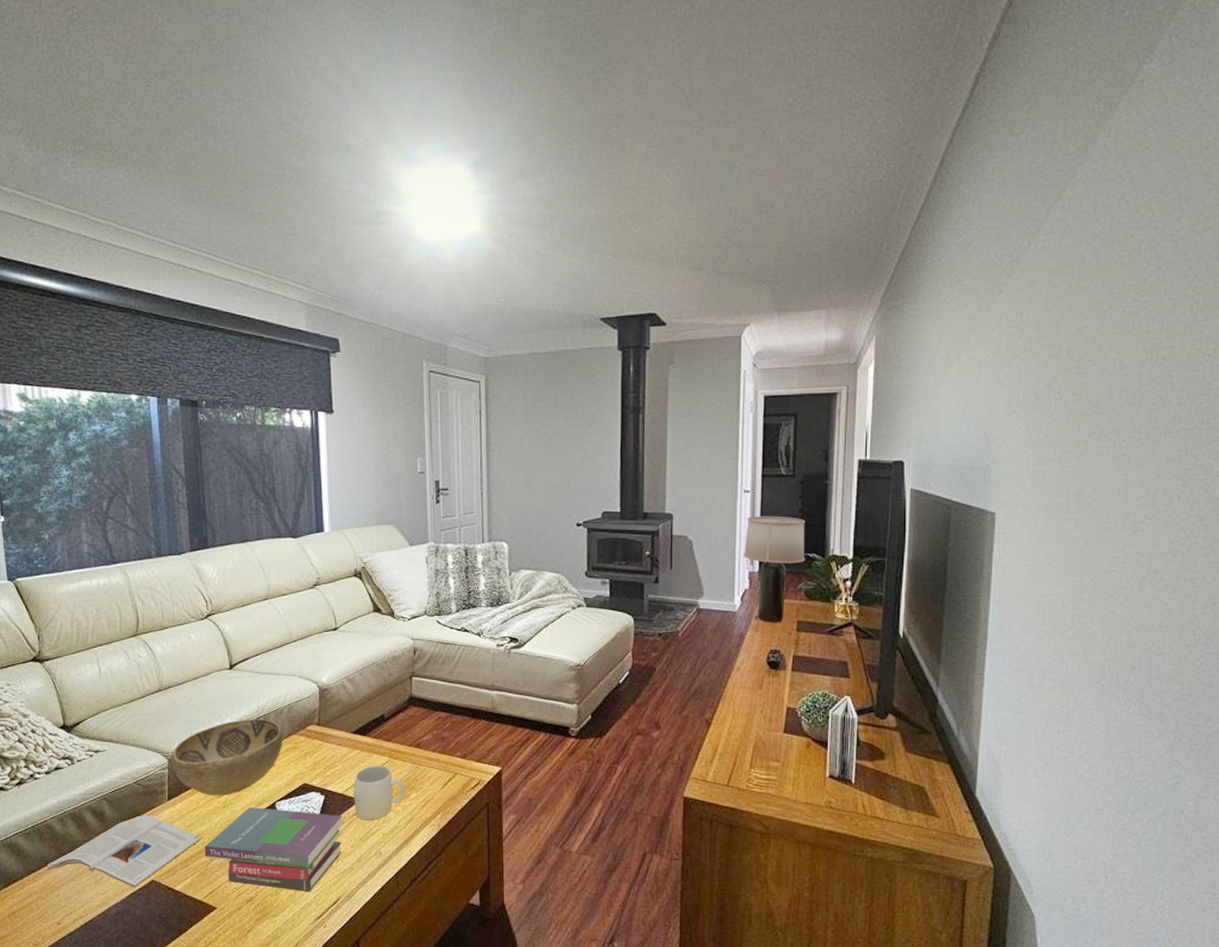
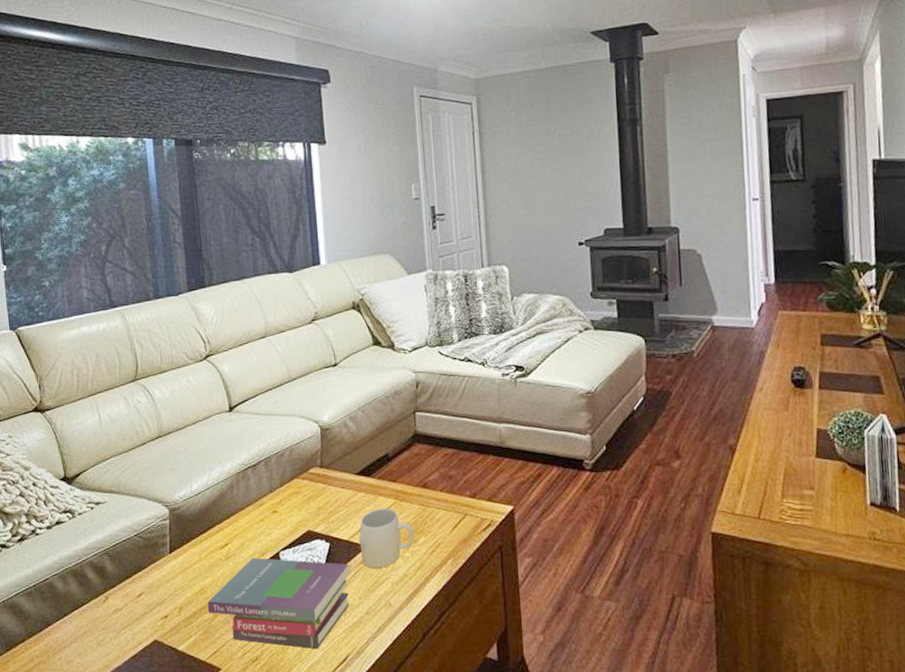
magazine: present [47,815,202,888] -> none [49,569,204,649]
decorative bowl: present [171,719,283,796] -> none [172,463,286,547]
table lamp: present [743,516,805,623] -> none [756,223,824,338]

